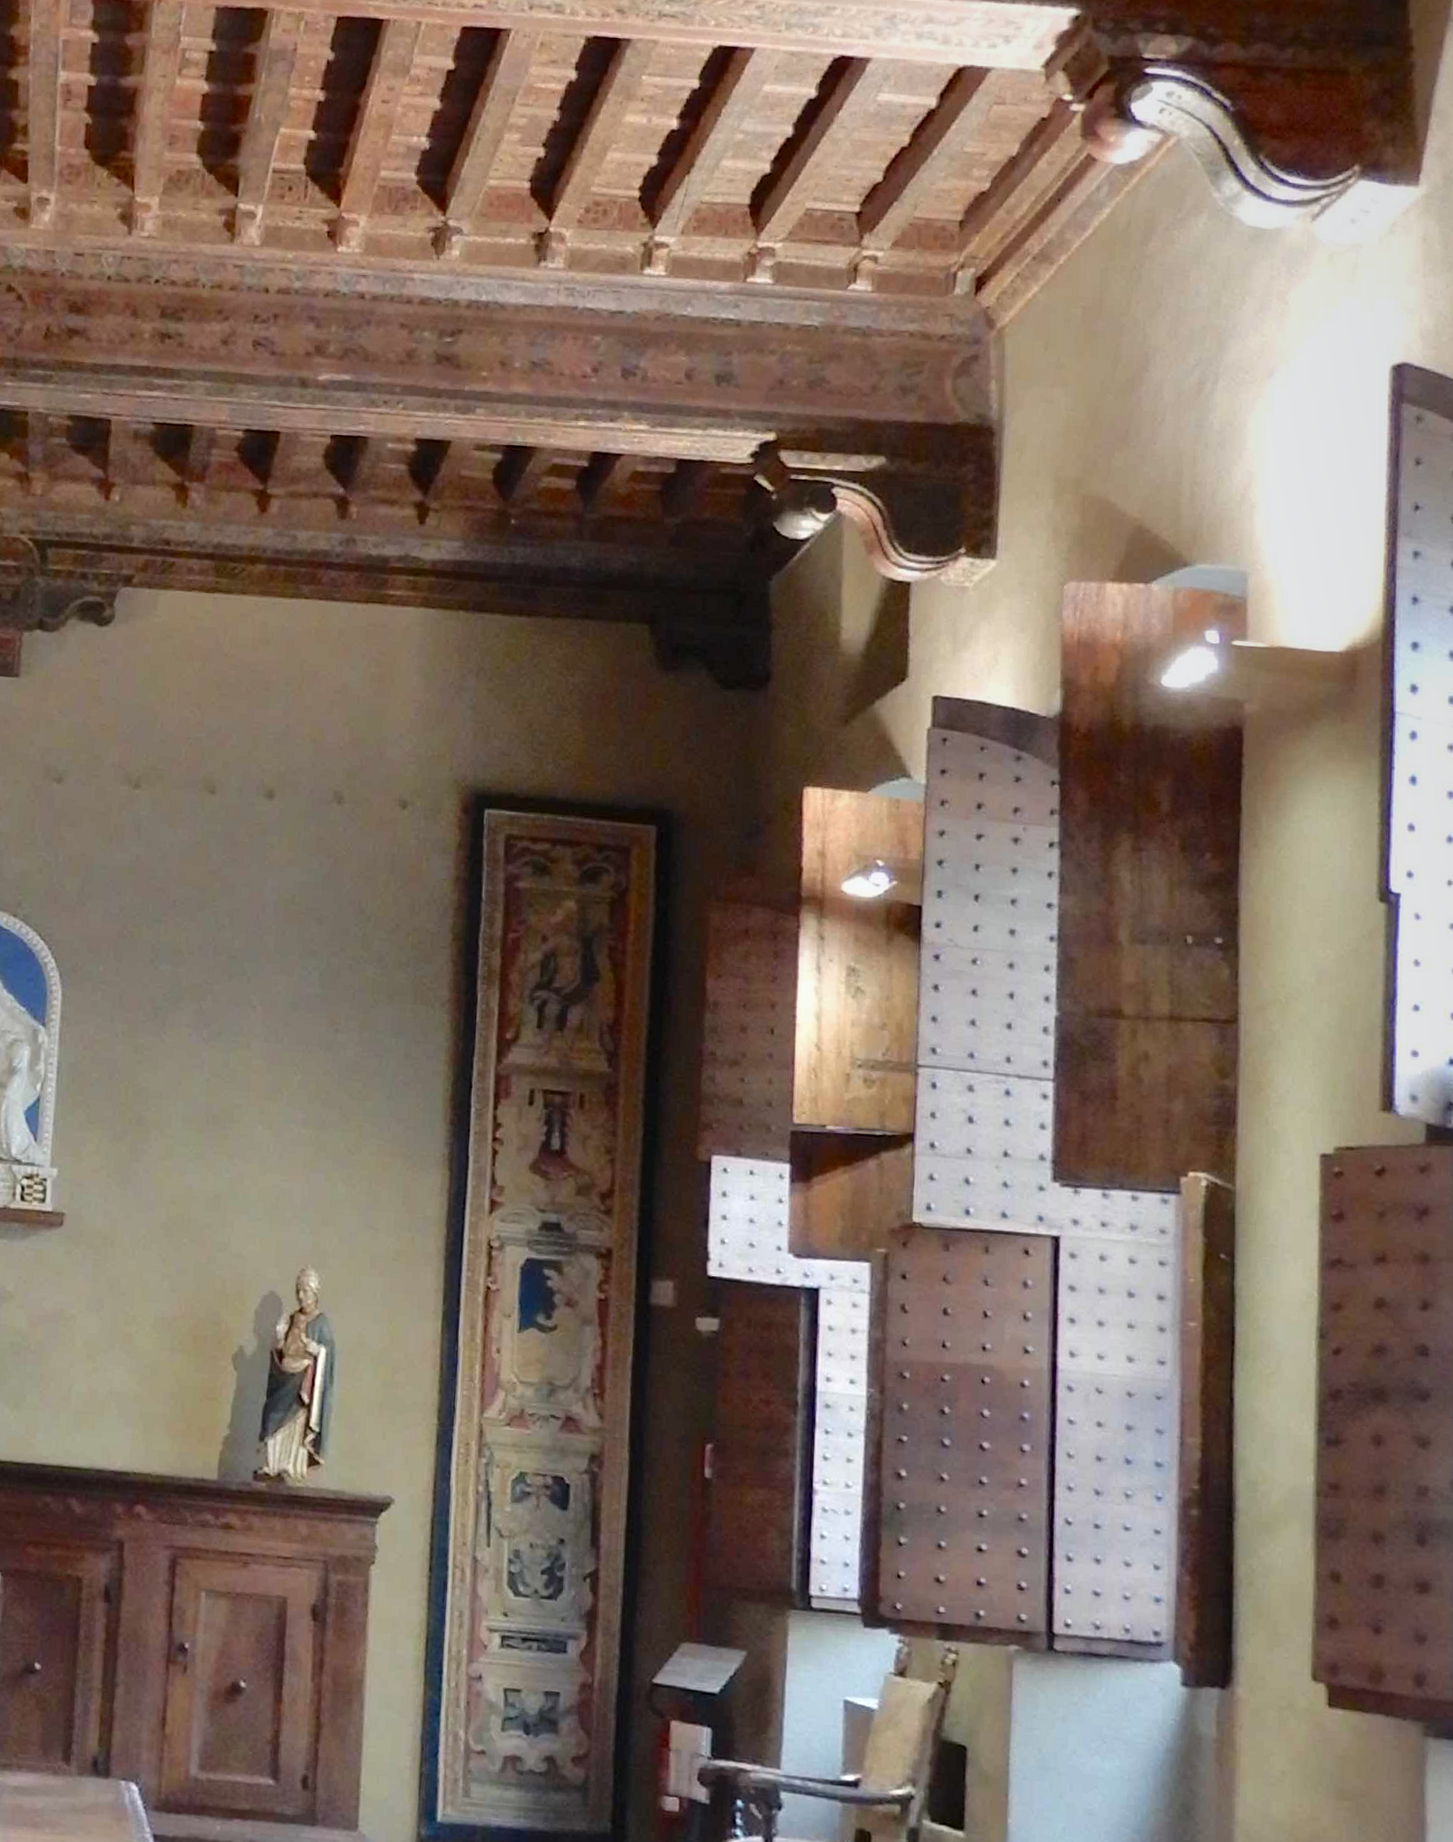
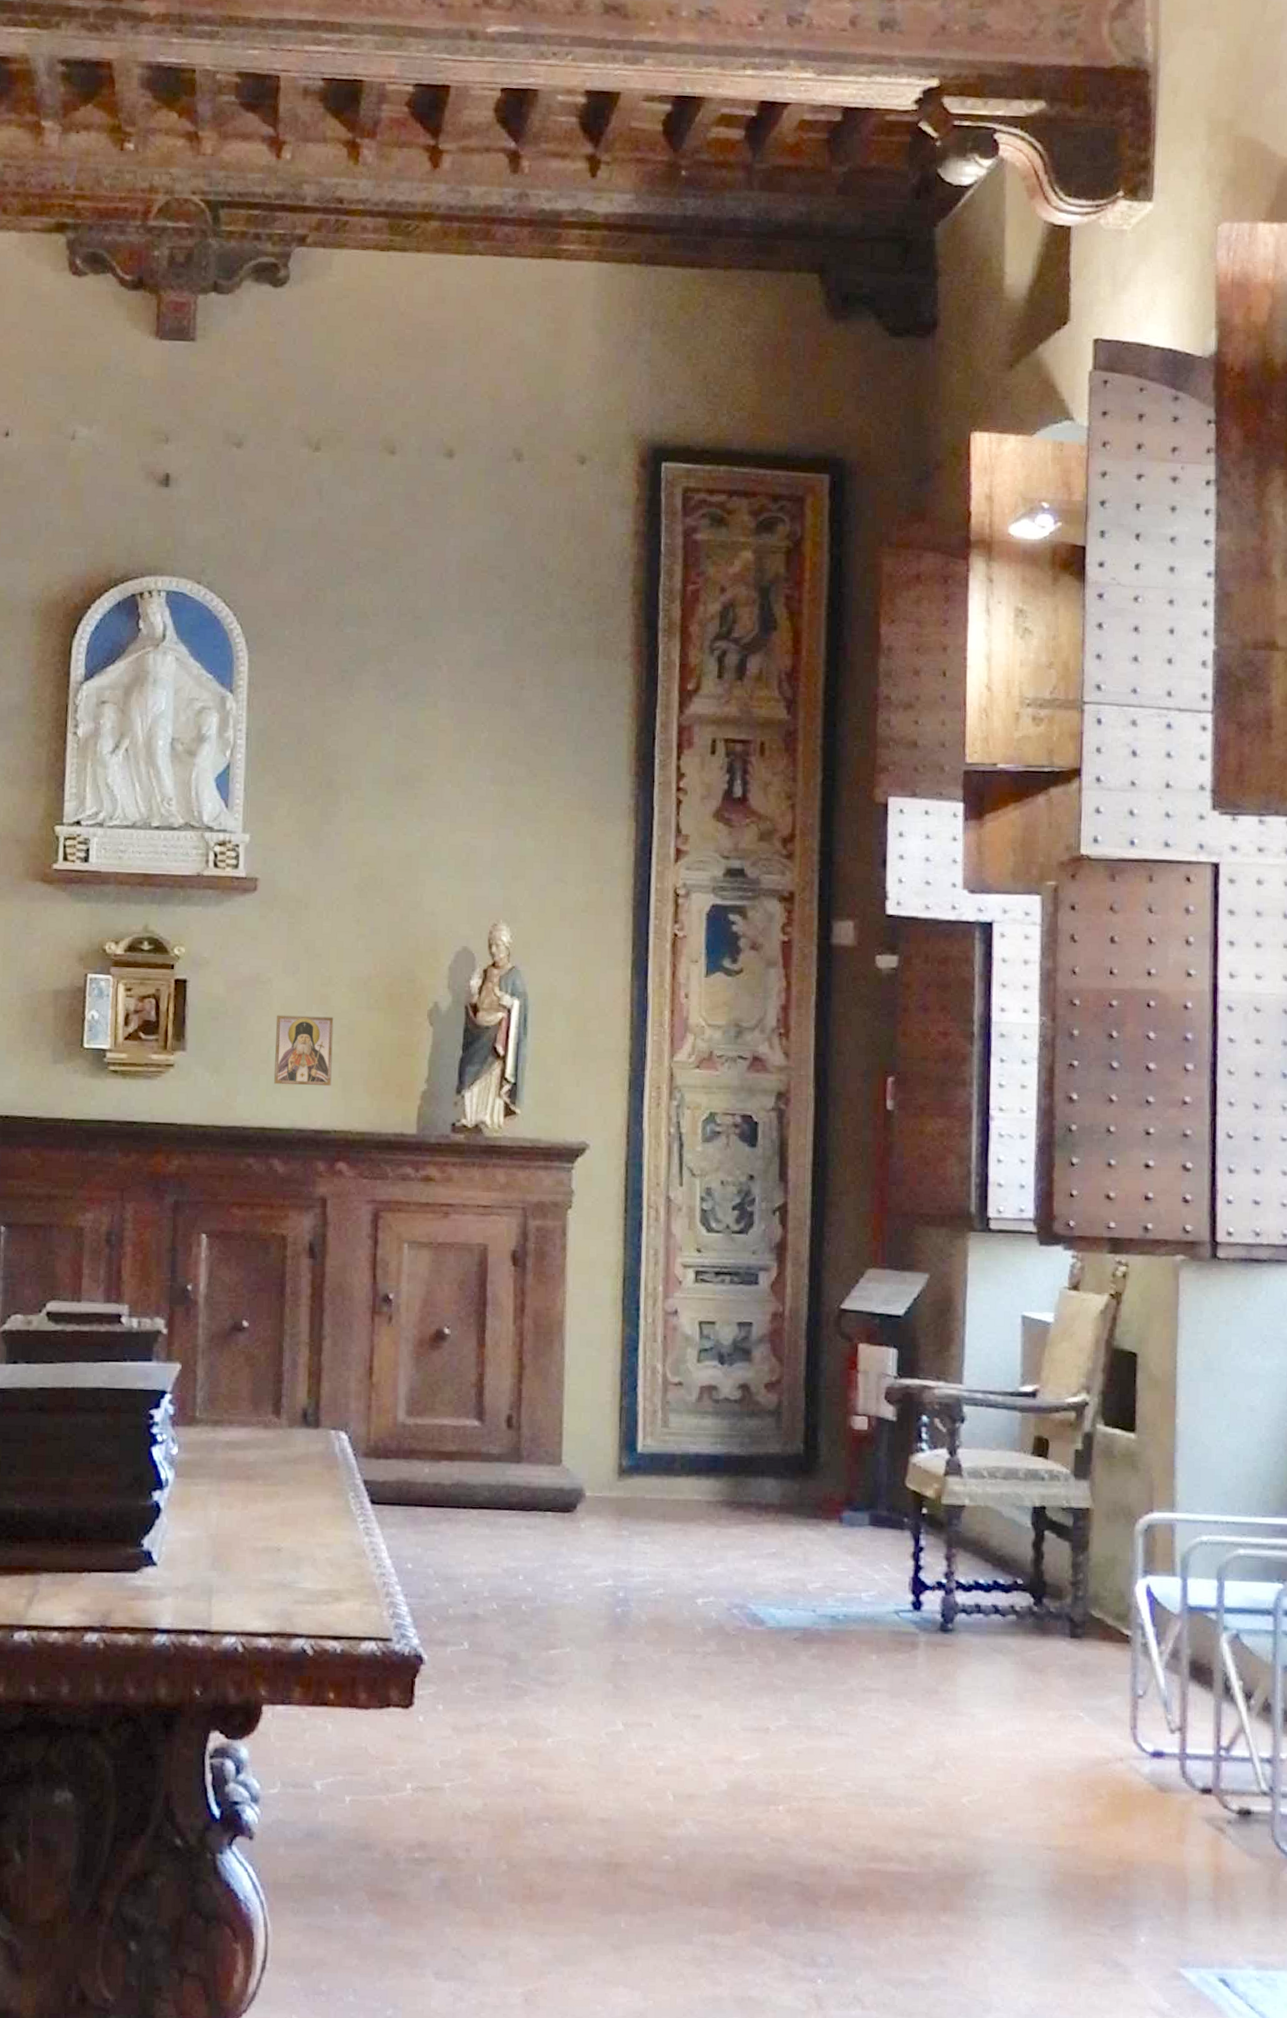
religious icon: none [74,1352,137,1428] -> present [274,1015,334,1087]

